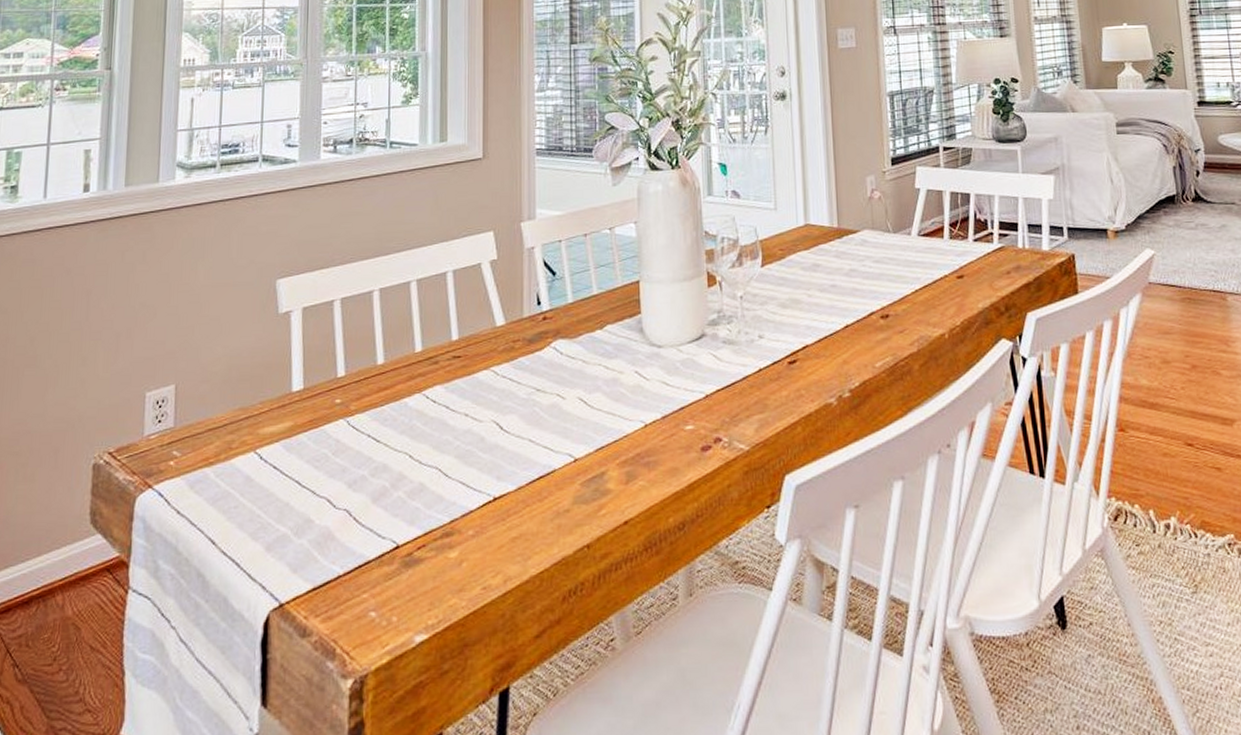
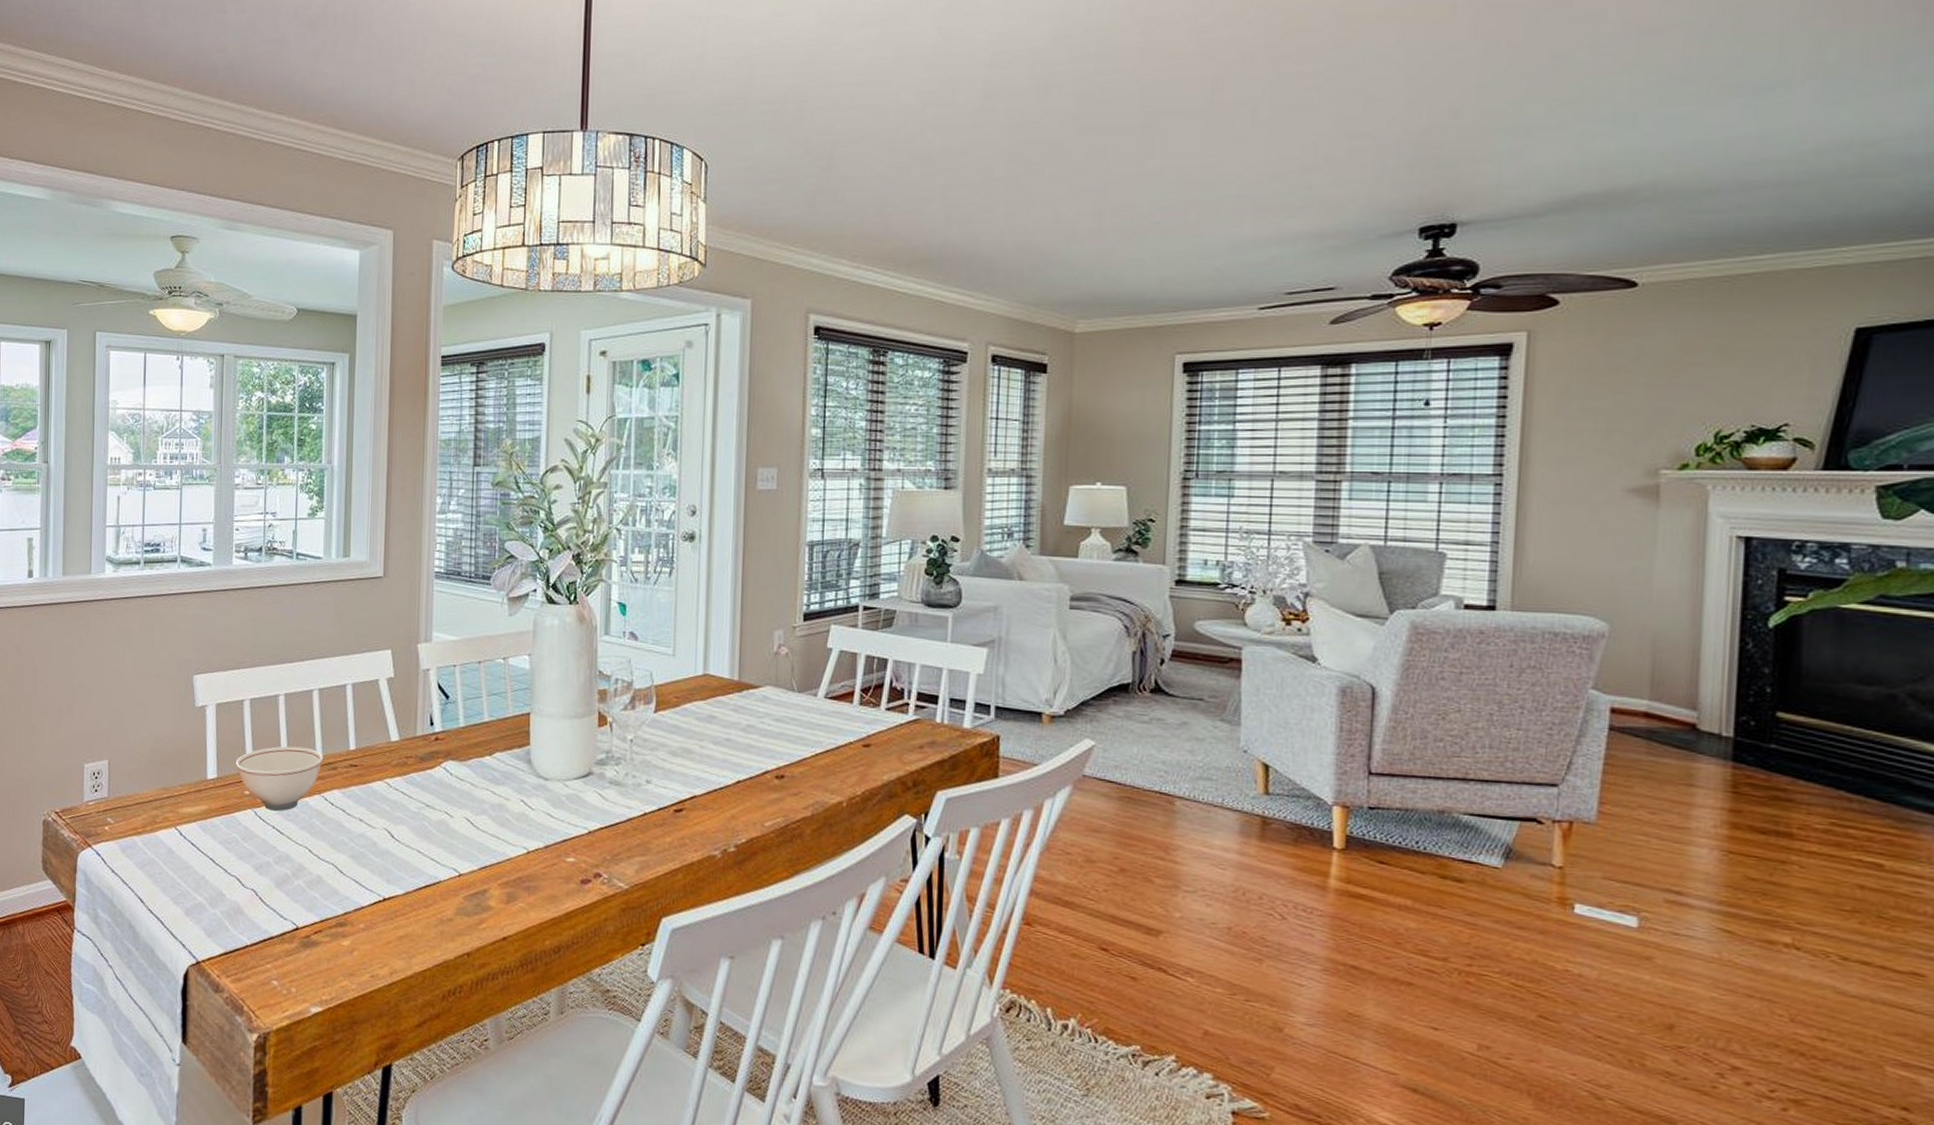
bowl: none [324,343,423,418] -> present [235,746,323,812]

